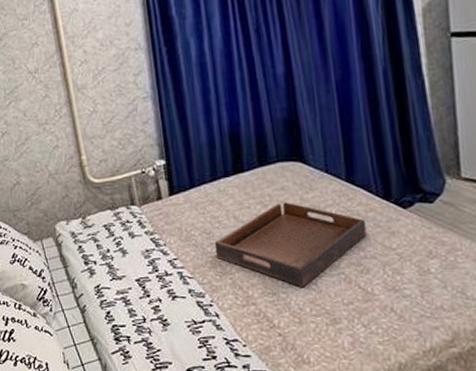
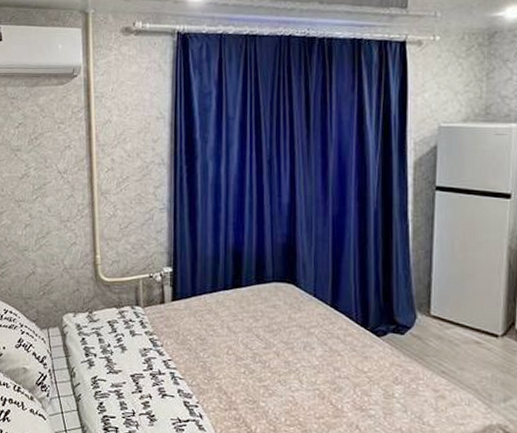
serving tray: present [214,202,367,288] -> none [207,319,343,399]

